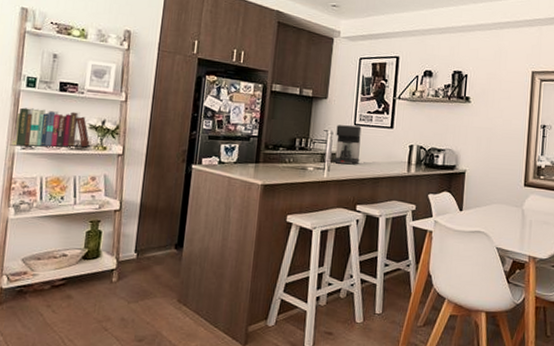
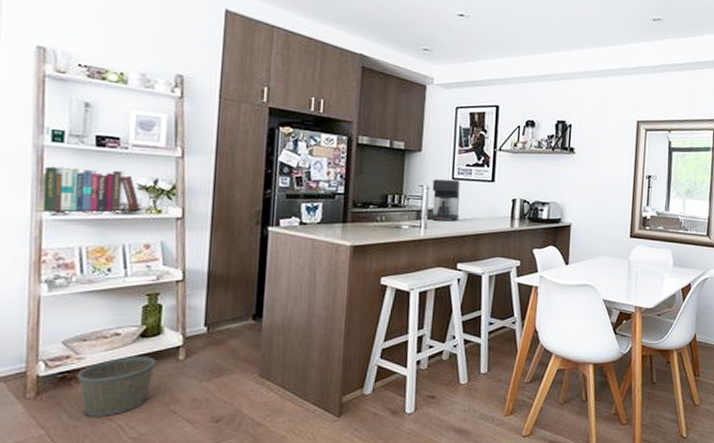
basket: none [31,276,94,329] -> present [77,356,156,417]

